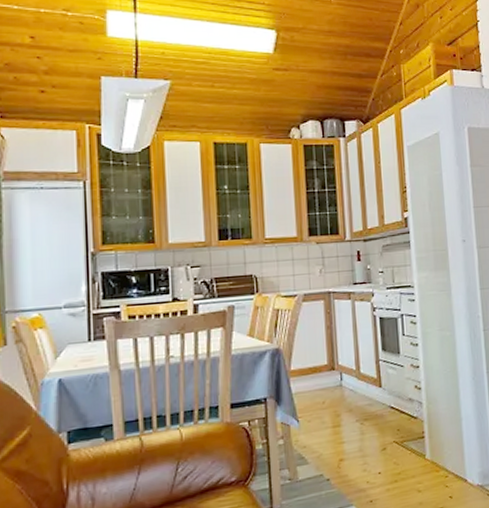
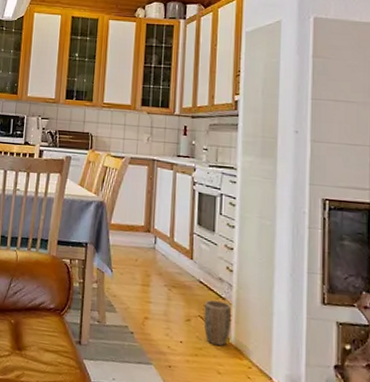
plant pot: none [398,421,425,466] -> present [203,300,231,346]

